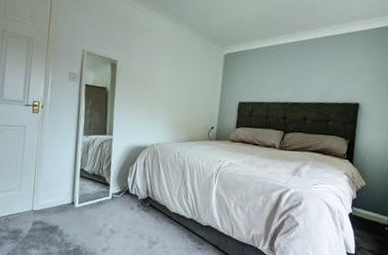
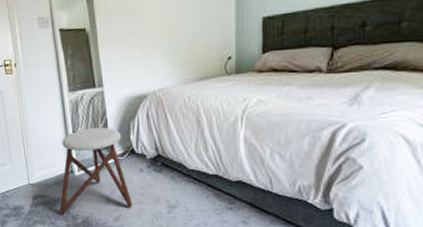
stool: none [55,167,121,242] -> present [59,127,133,215]

